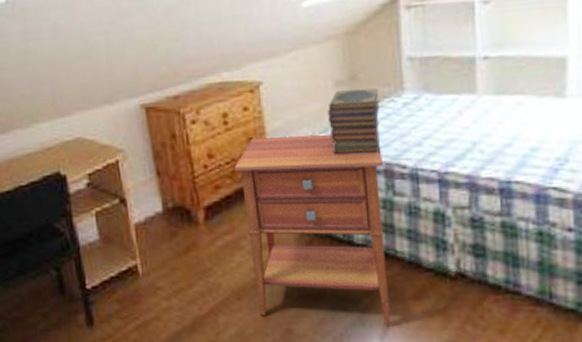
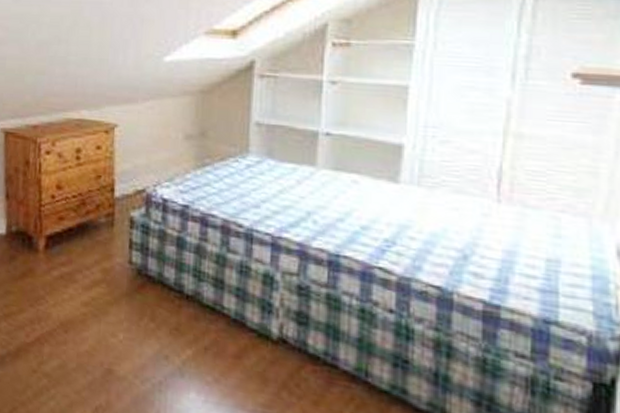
nightstand: present [234,134,392,325] -> none [79,177,222,381]
book stack: present [328,88,381,155] -> none [174,144,225,209]

